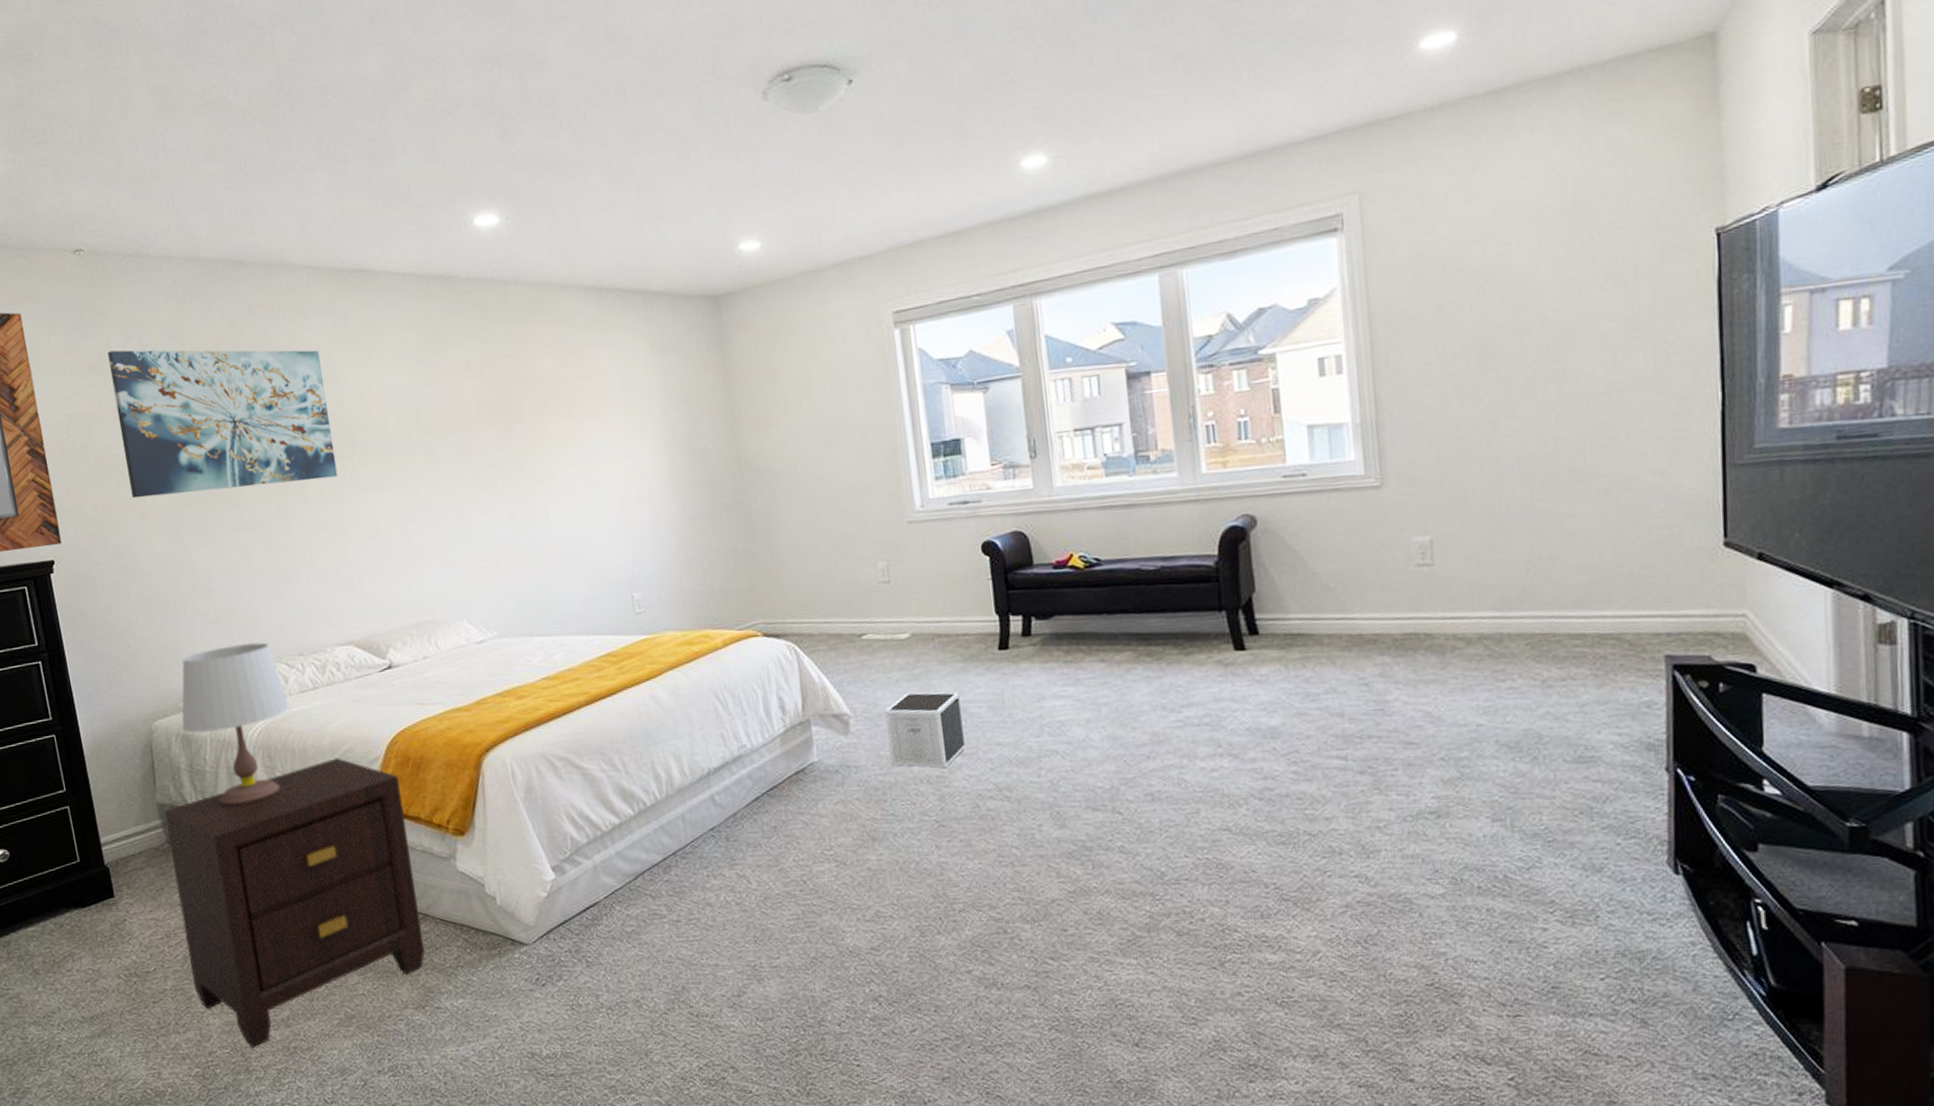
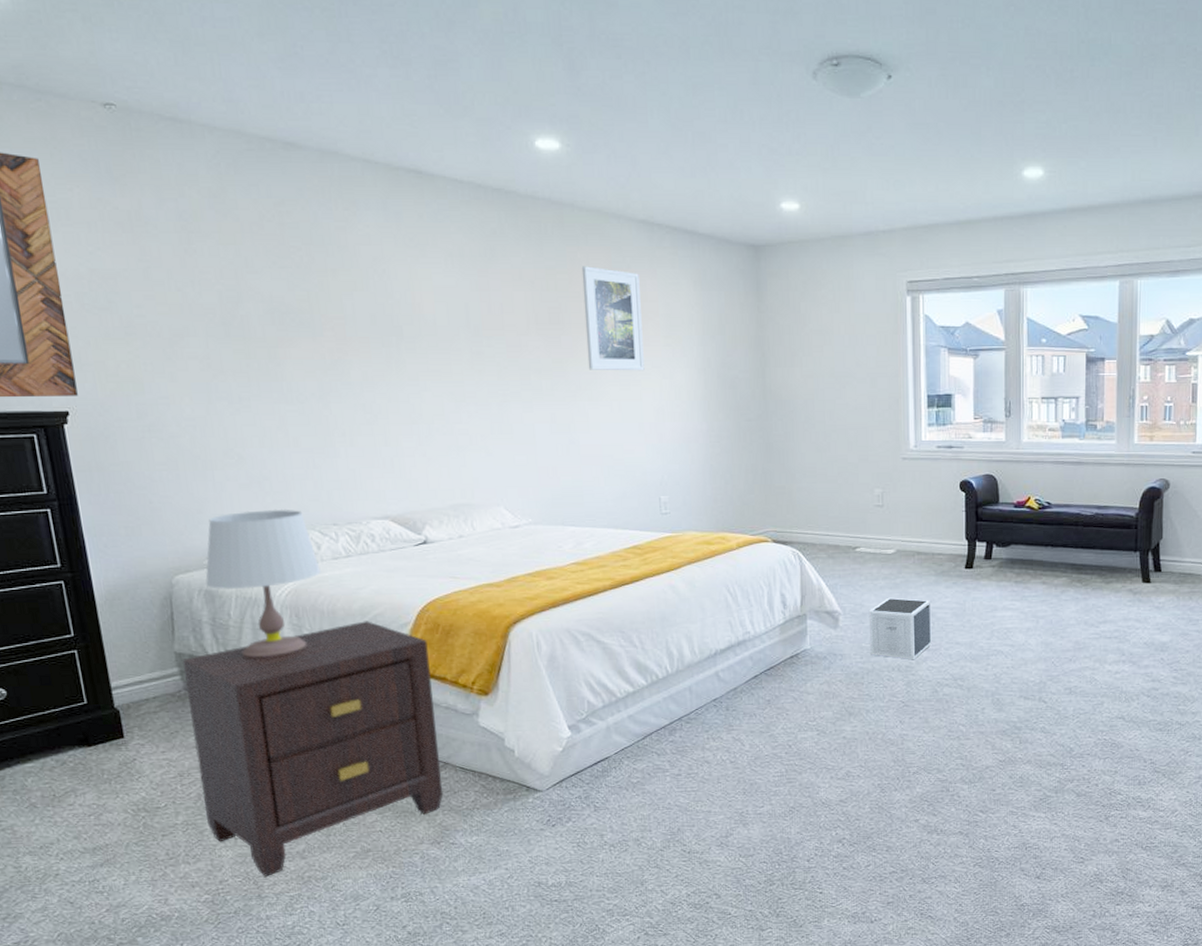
wall art: present [107,350,338,499] -> none [139,211,383,363]
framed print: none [530,344,605,459] -> present [581,266,645,371]

